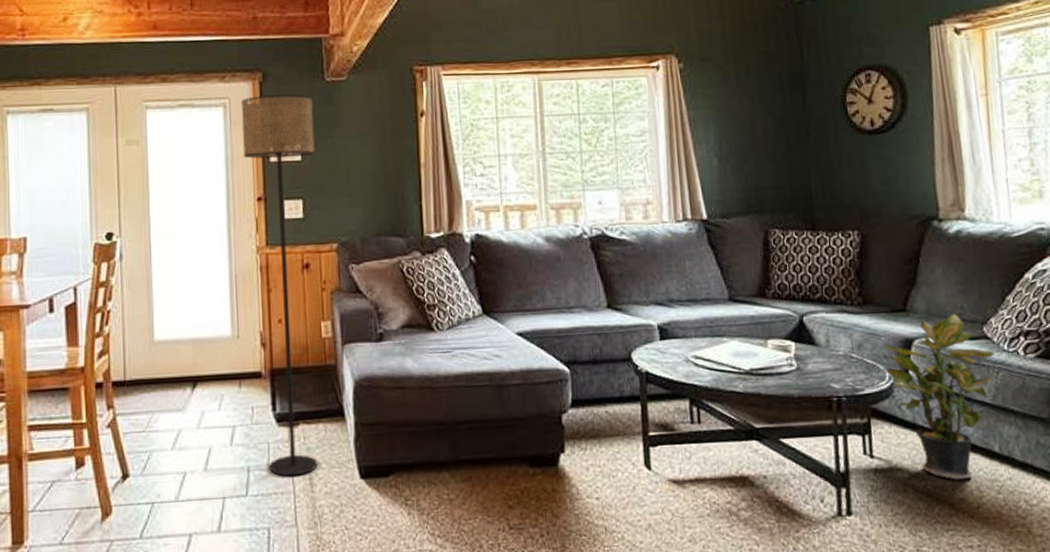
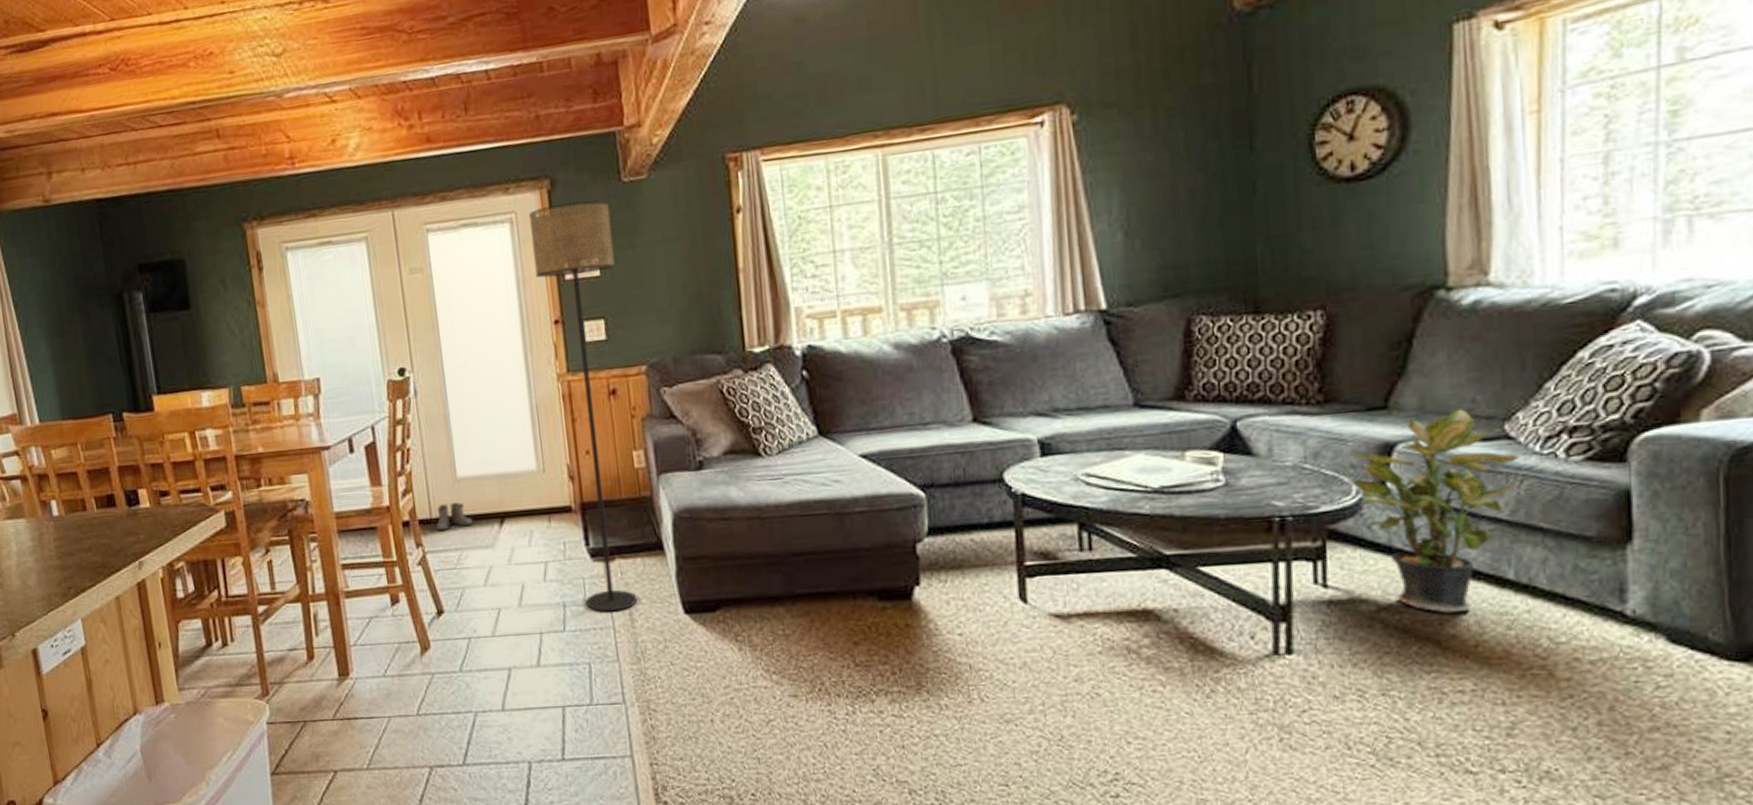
boots: none [128,365,167,394] -> present [435,502,474,532]

